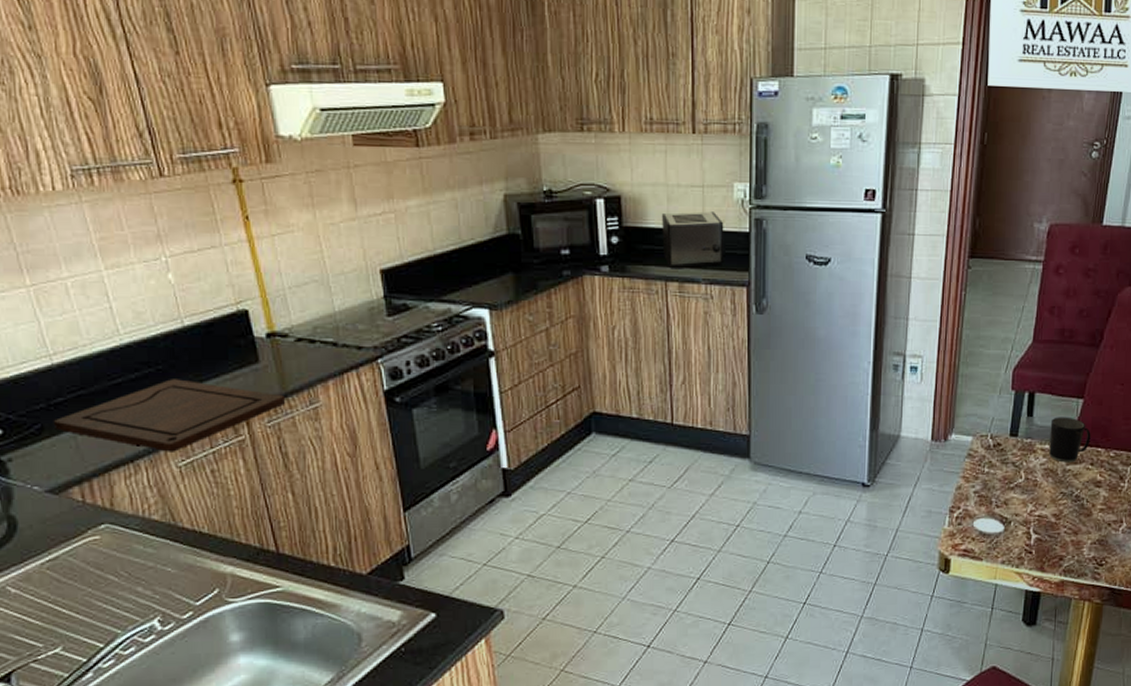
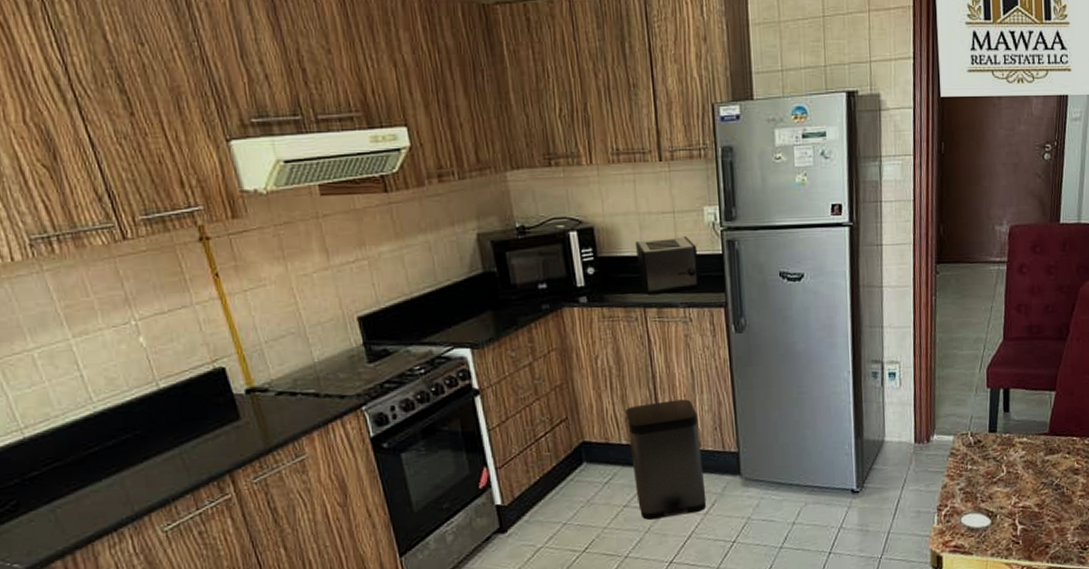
cutting board: present [53,379,286,452] -> none [29,442,271,518]
pedal bin: none [638,377,713,496] -> present [625,399,706,520]
mug: present [1049,417,1091,463] -> none [1026,409,1066,454]

